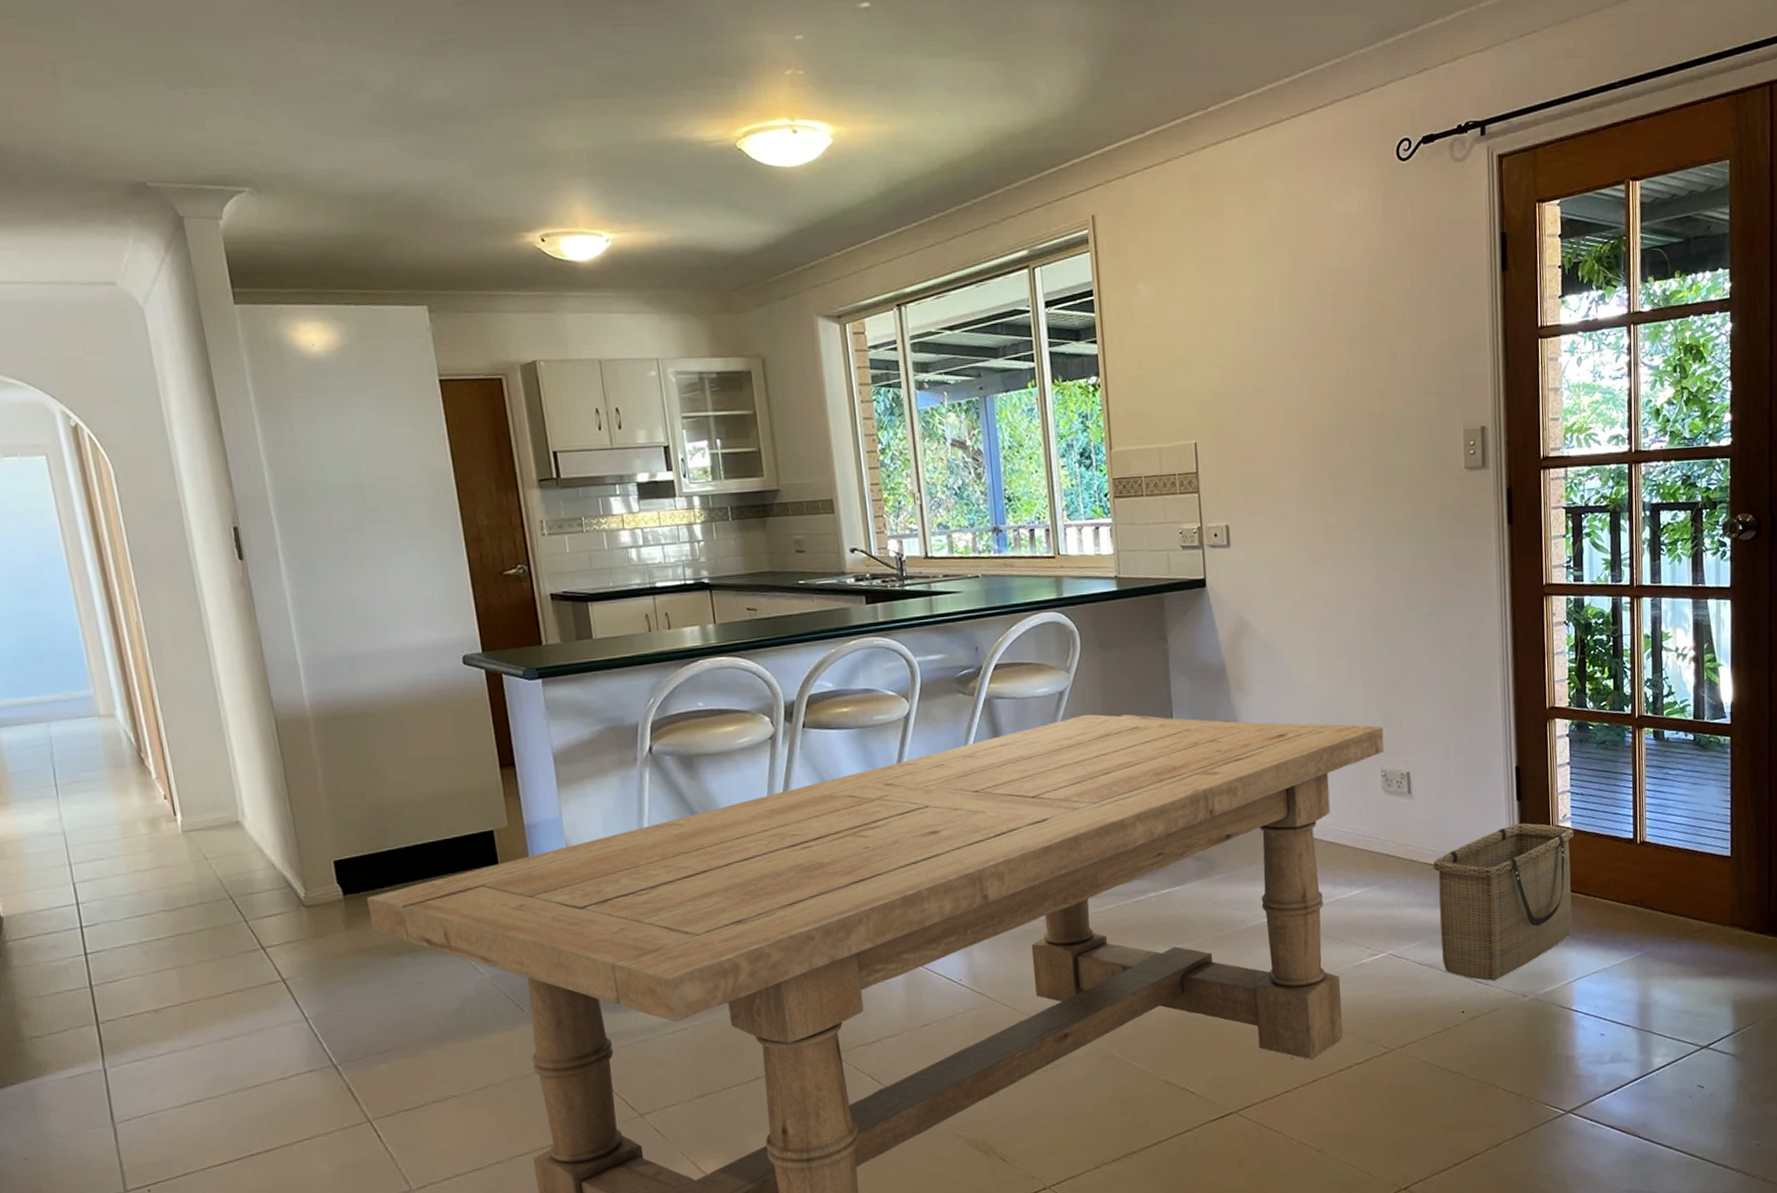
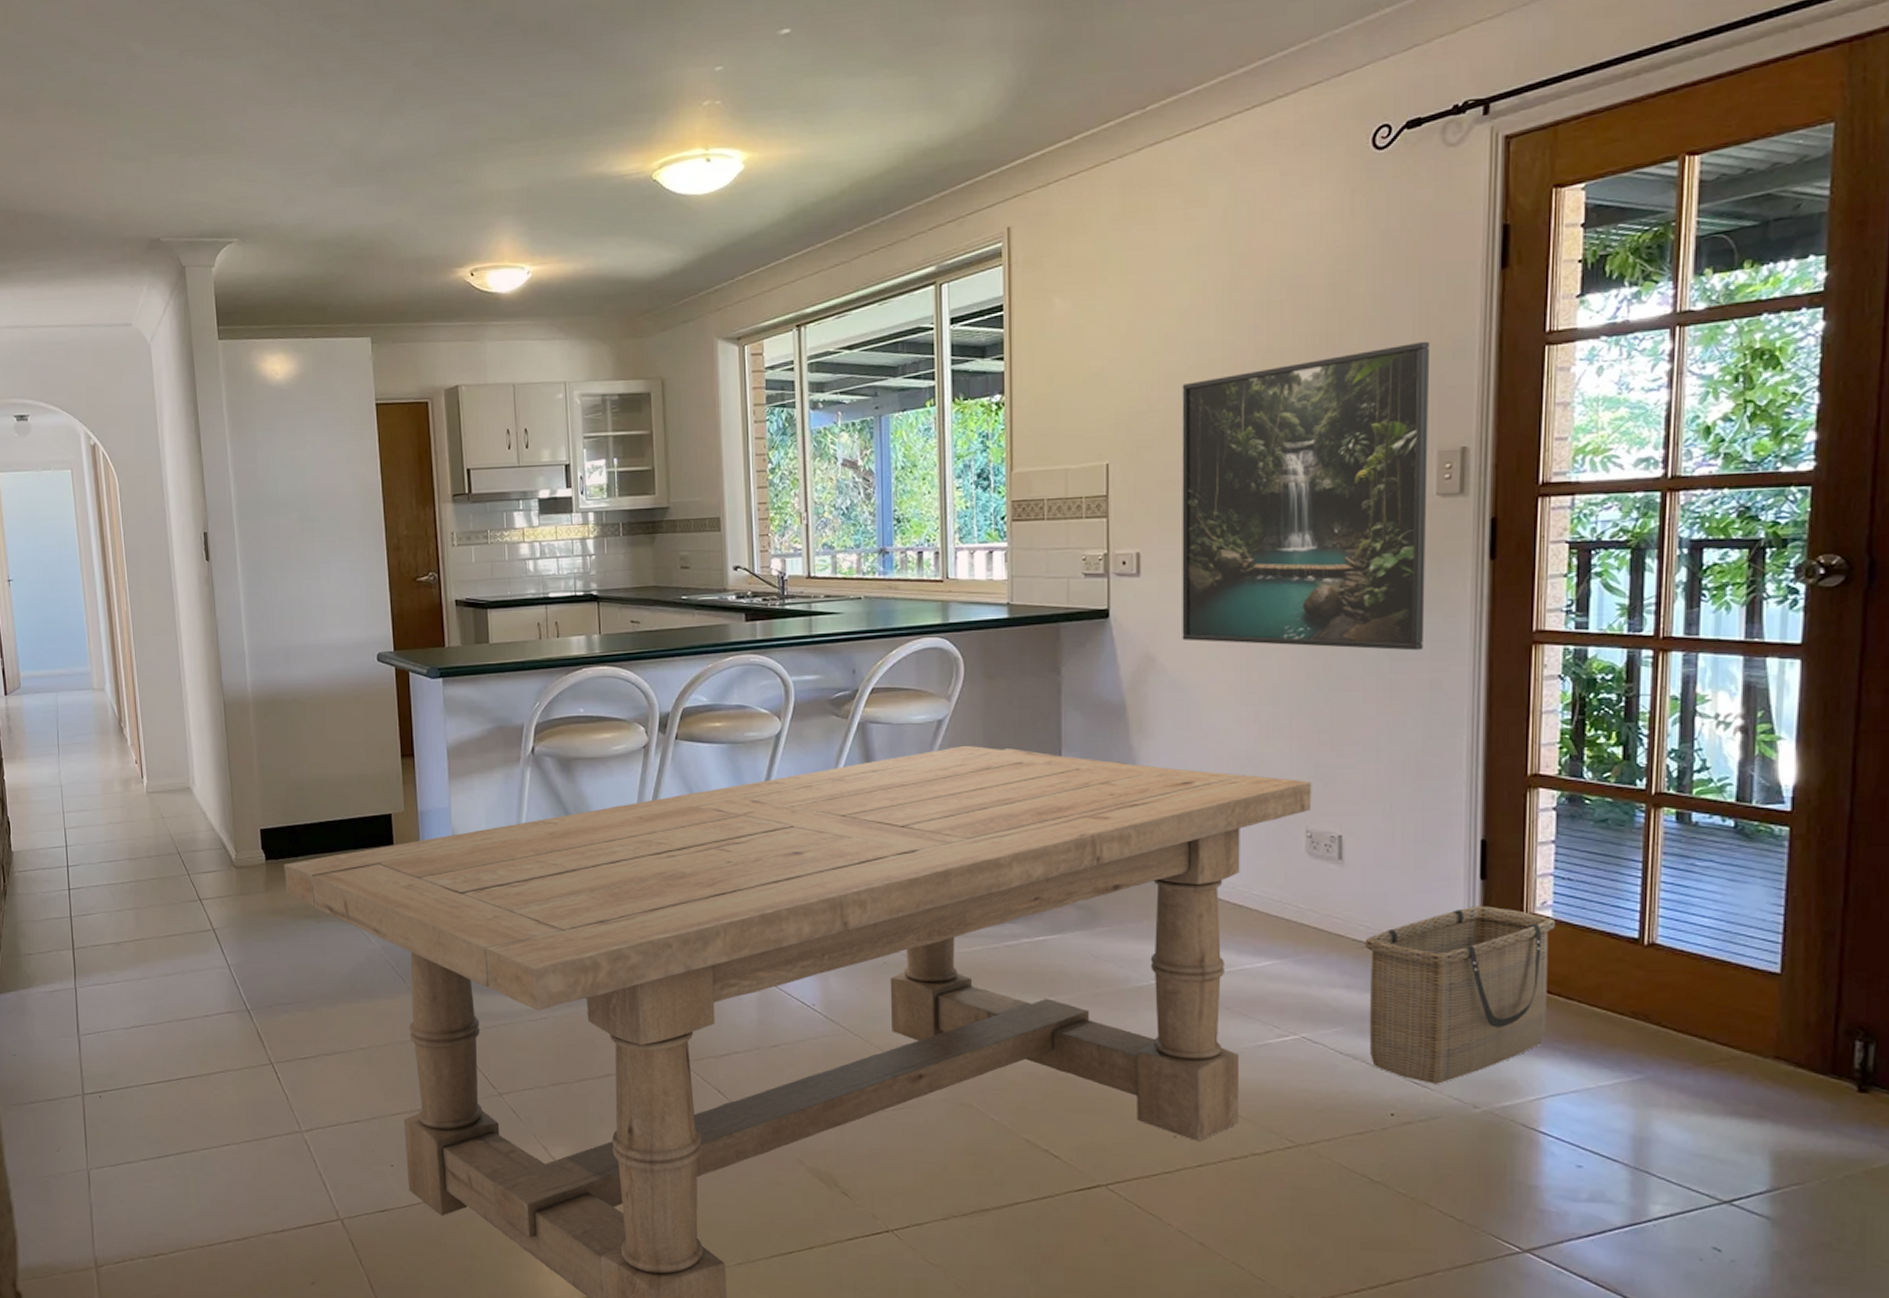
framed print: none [1255,333,1463,606] -> present [1182,341,1431,651]

